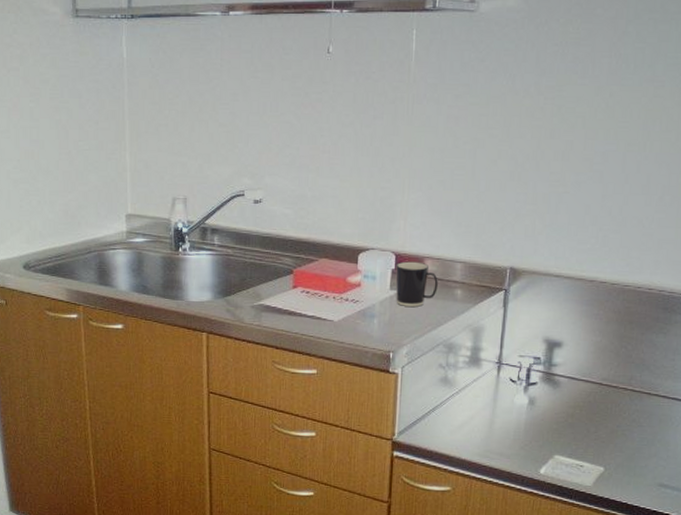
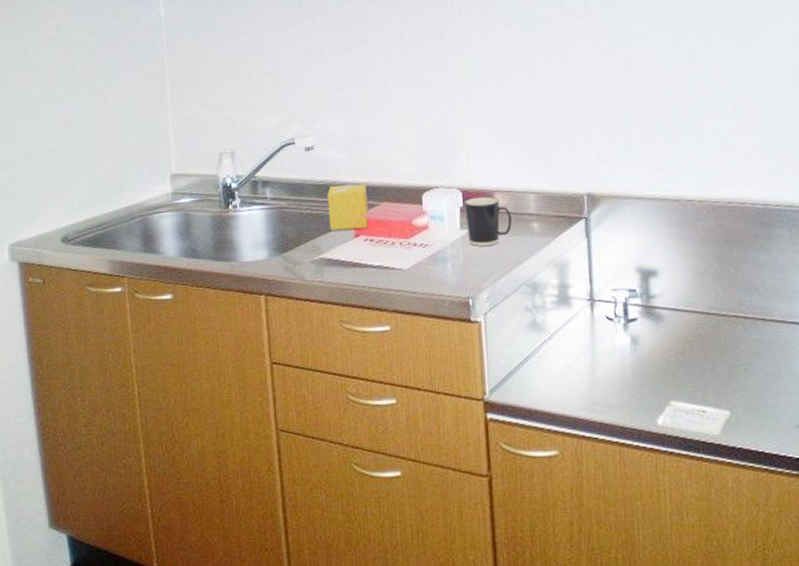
sponge: none [270,239,308,281] -> present [327,184,369,230]

